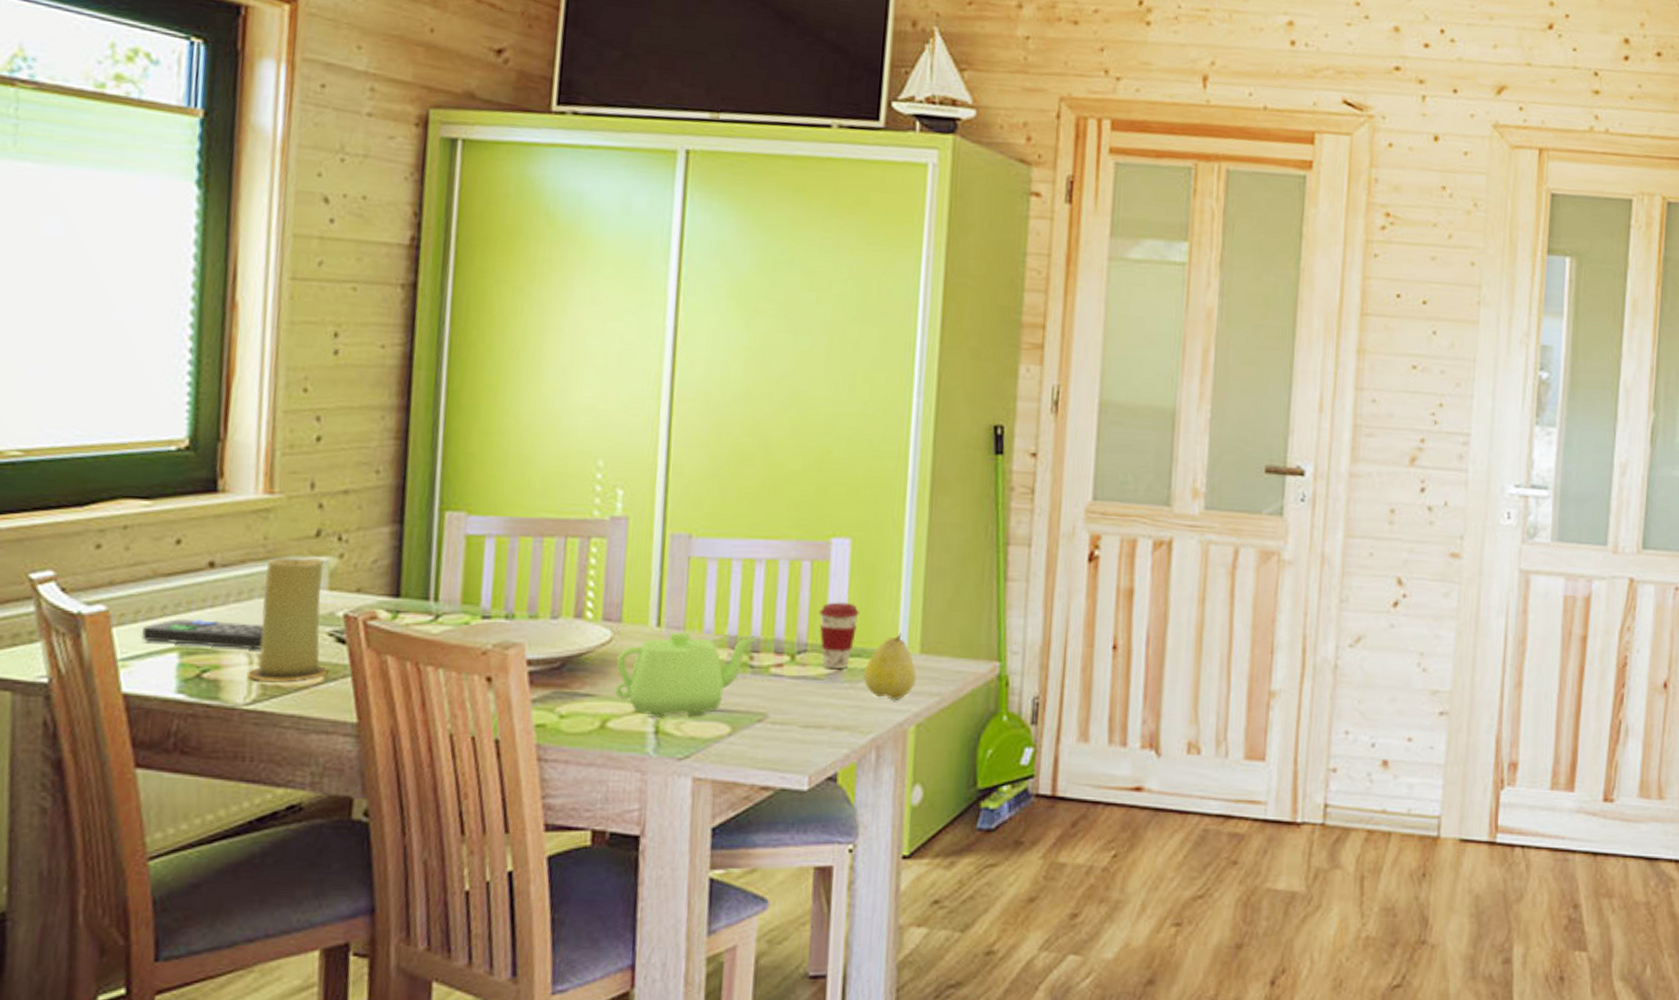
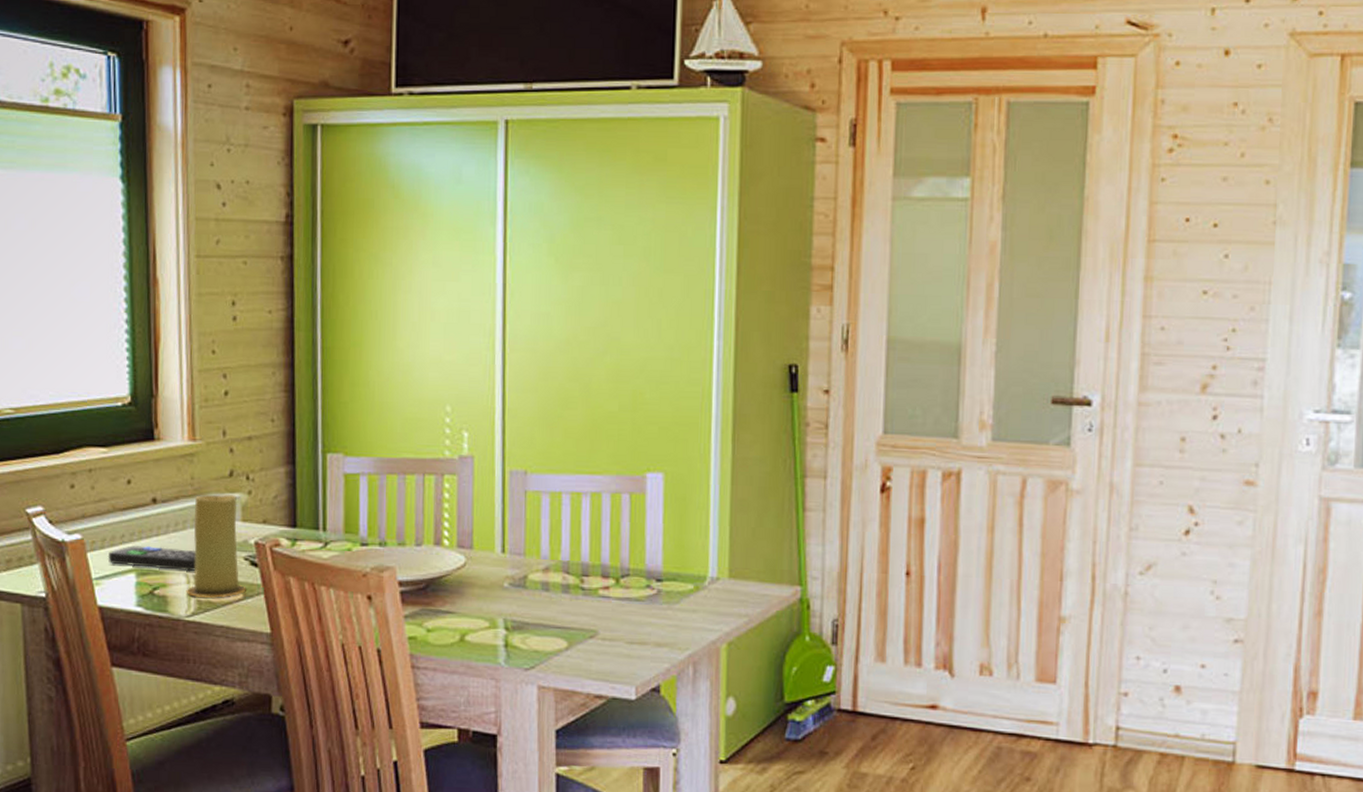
teapot: present [615,631,759,717] -> none [470,557,588,633]
coffee cup: present [818,602,859,669] -> none [638,531,673,591]
fruit: present [863,632,917,700] -> none [679,559,726,620]

